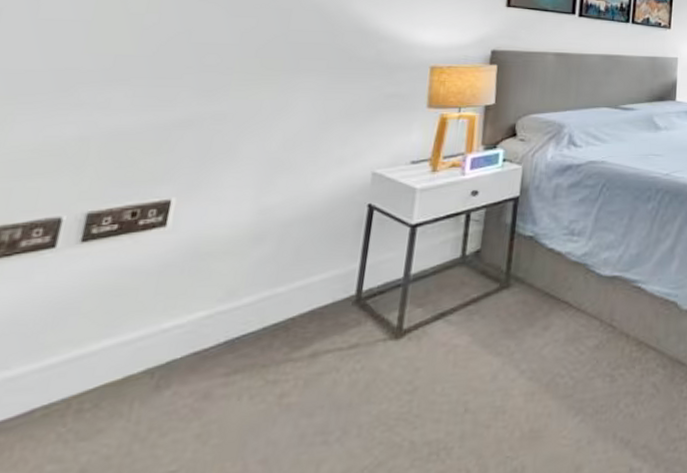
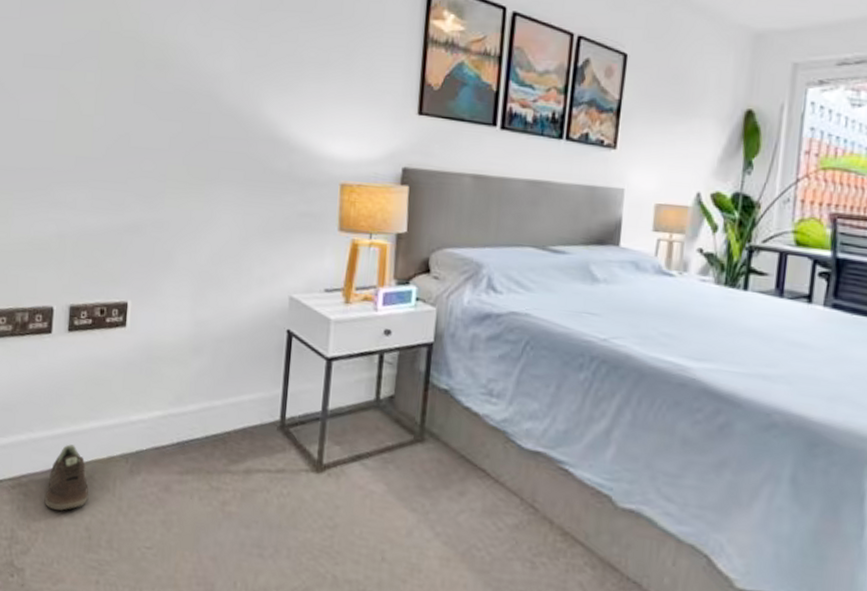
sneaker: none [17,373,91,460] -> present [44,444,89,511]

